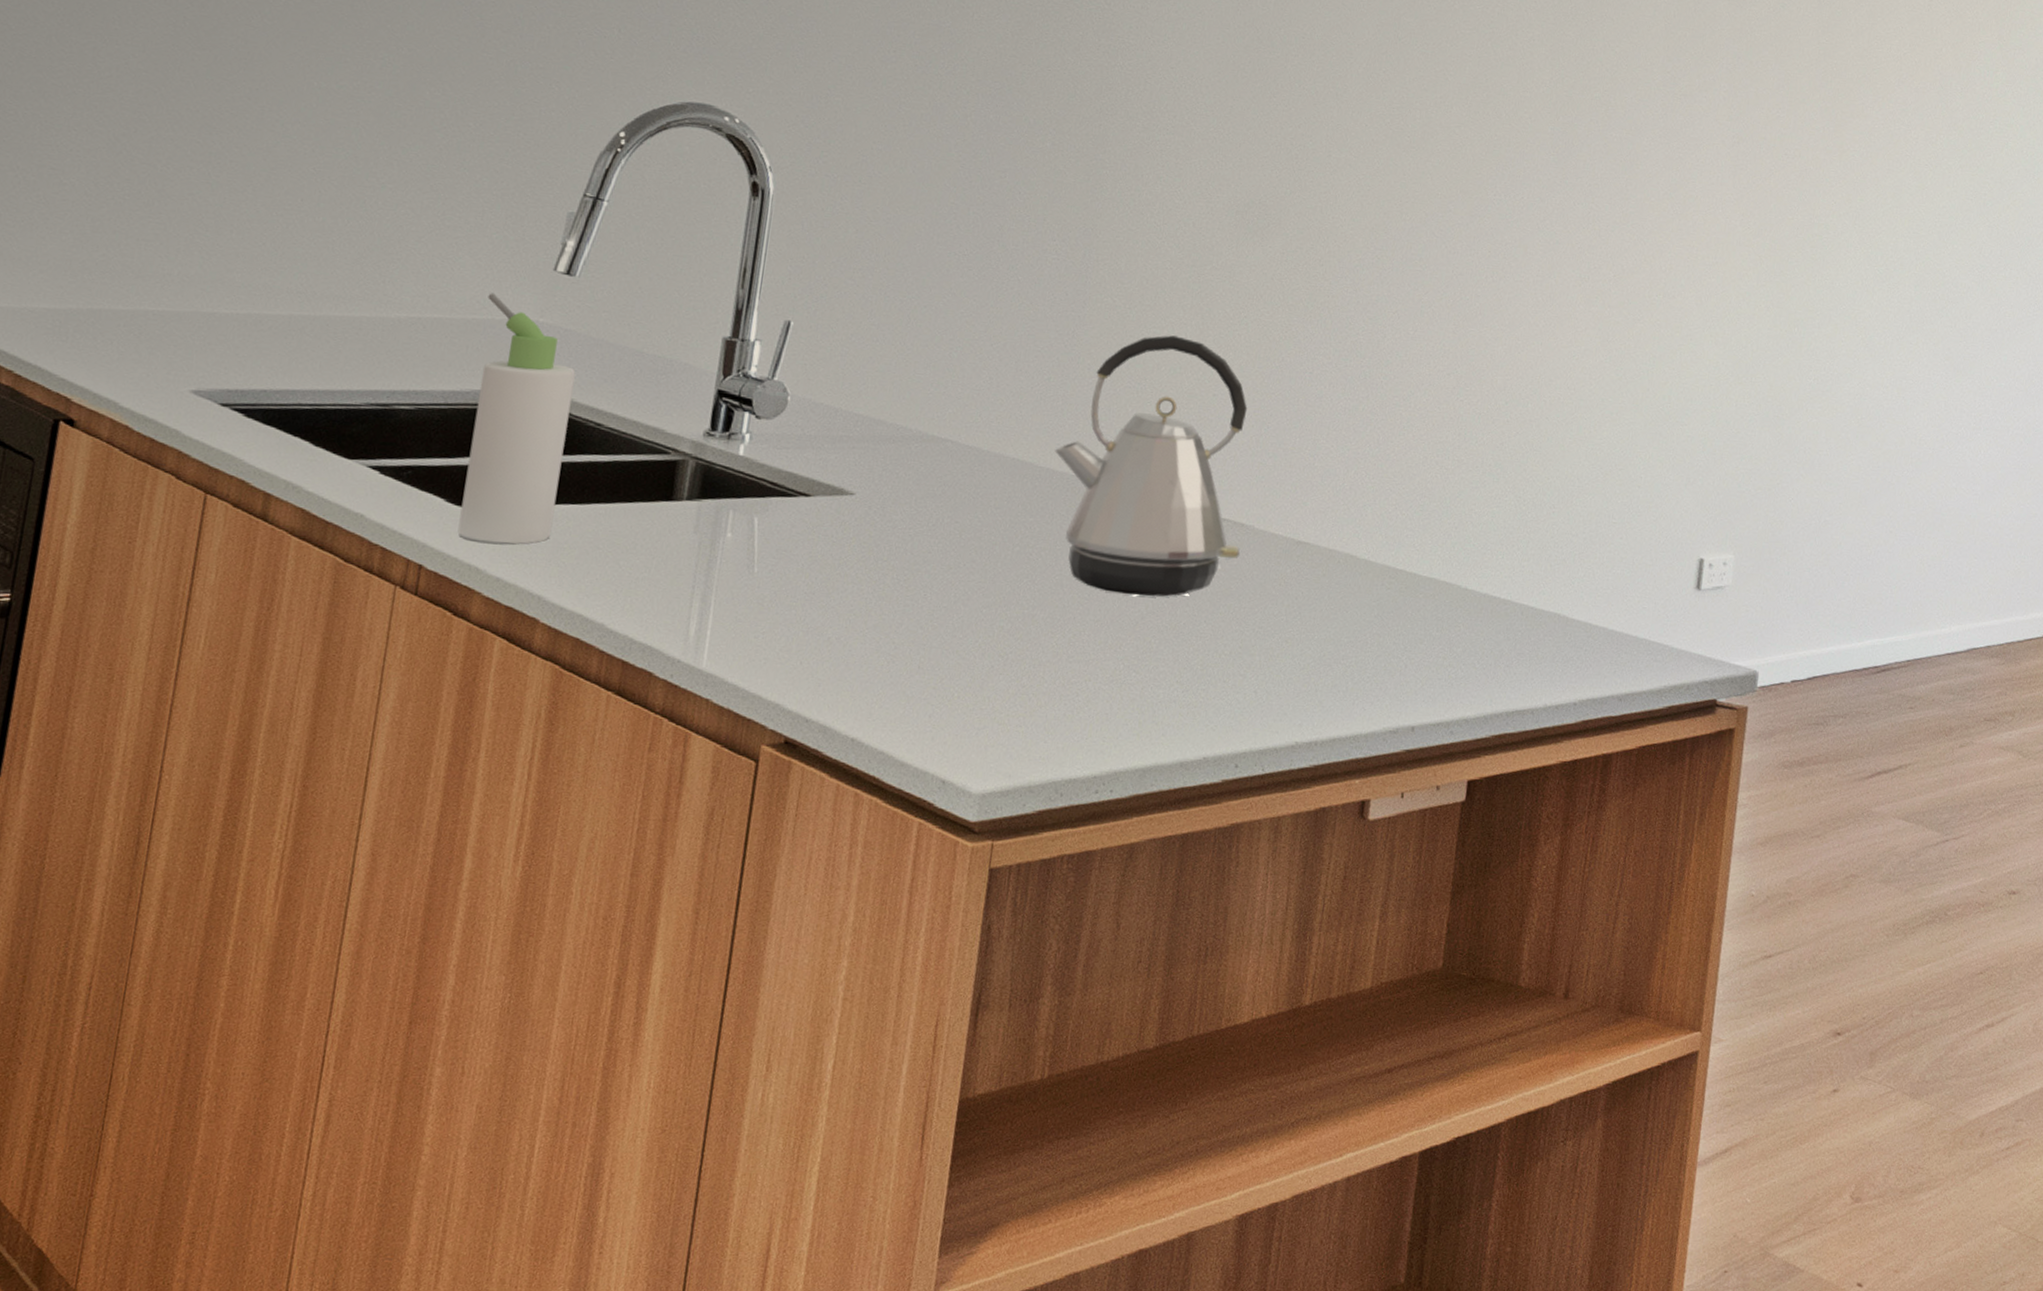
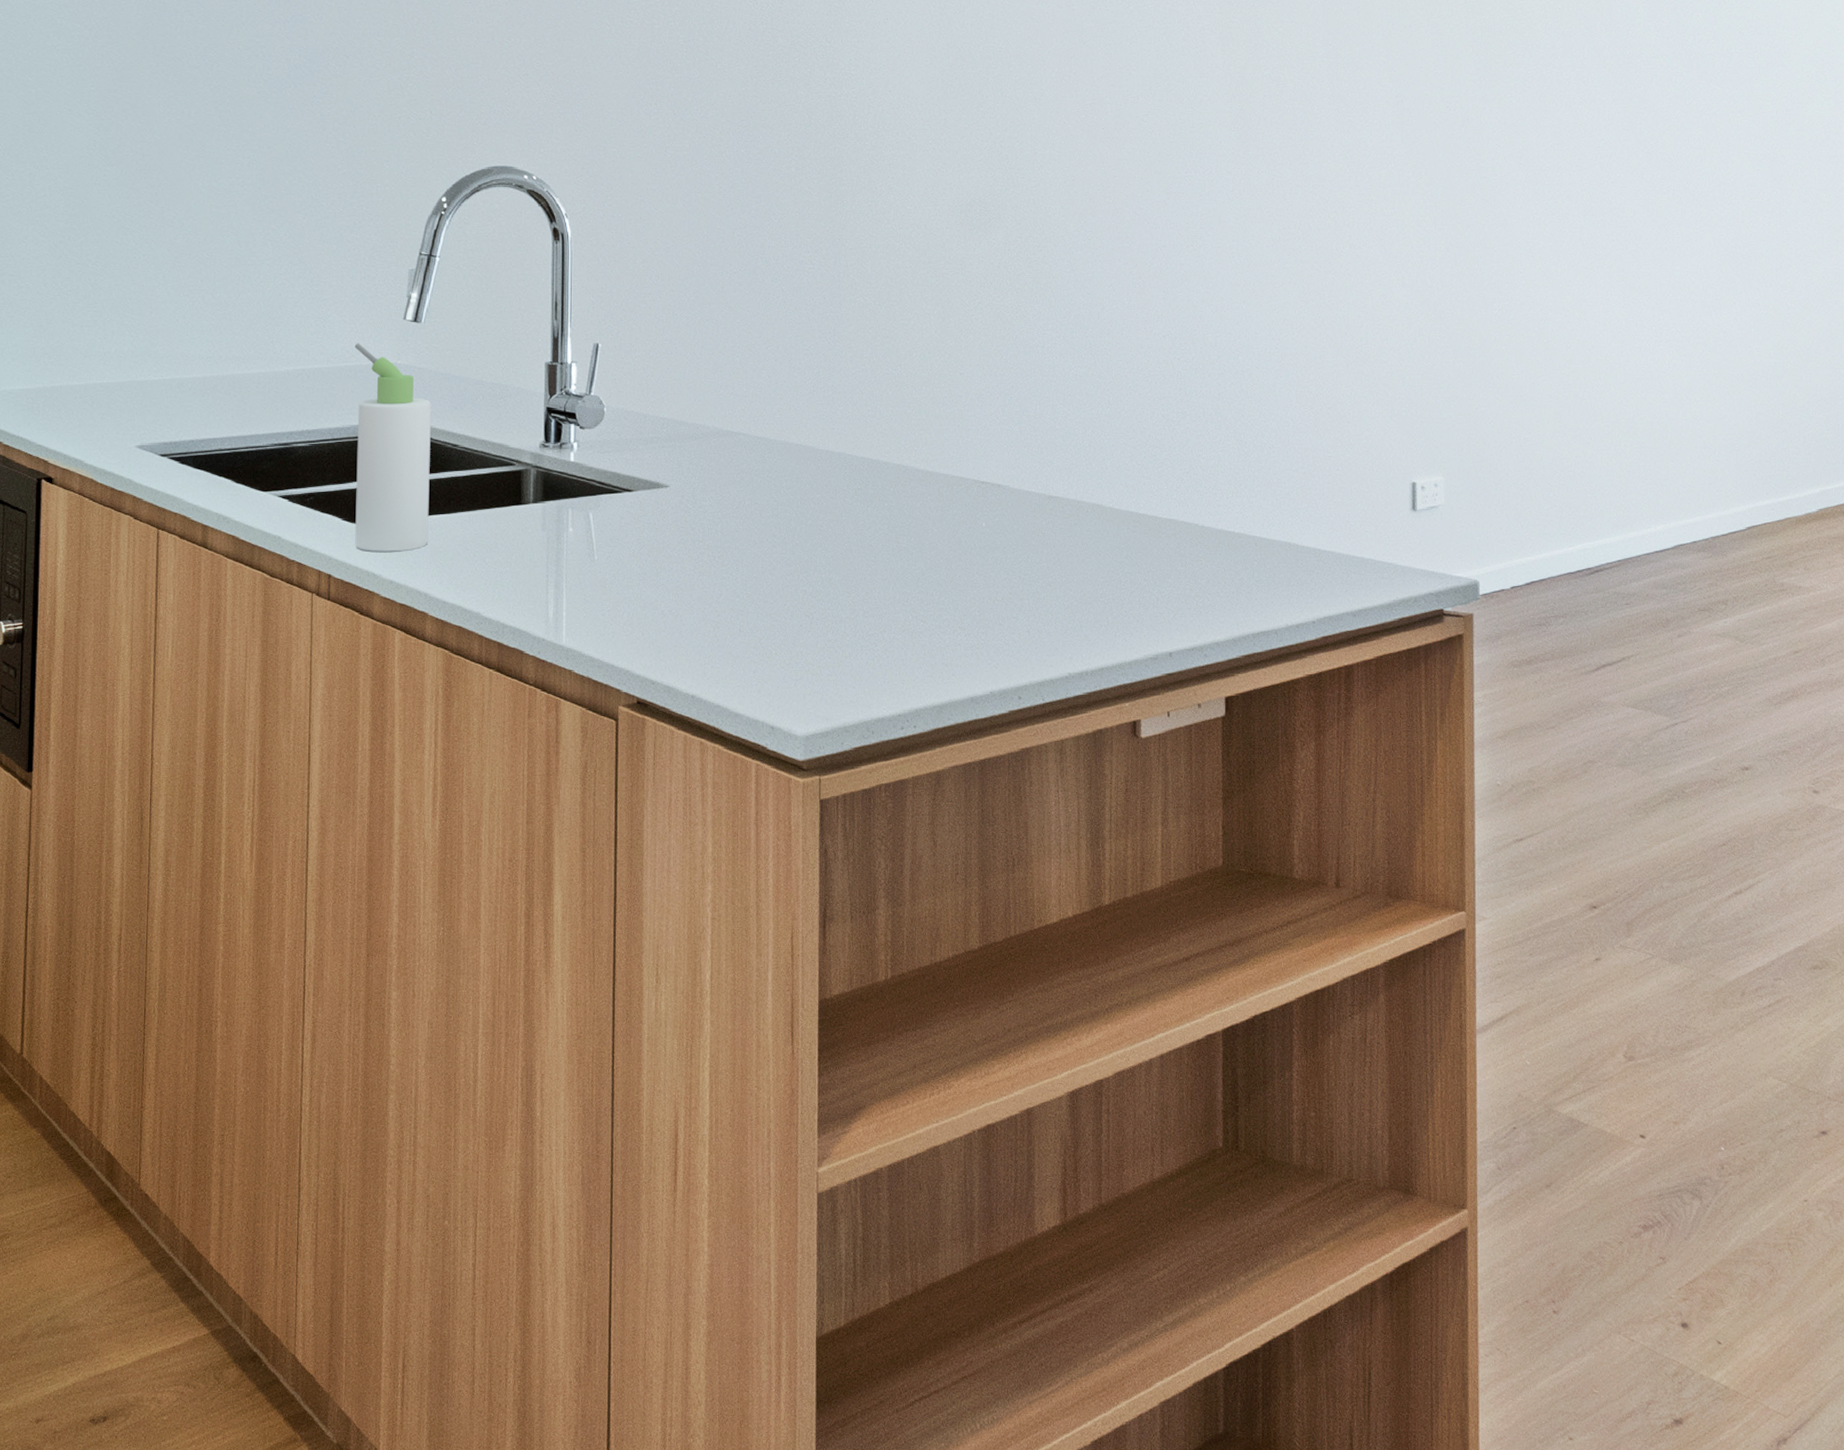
kettle: present [1055,335,1248,597] -> none [831,325,1000,555]

